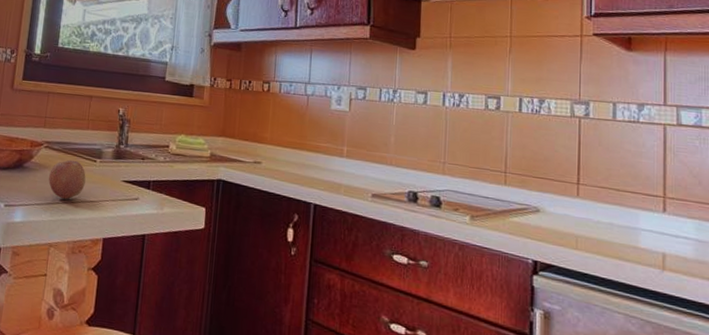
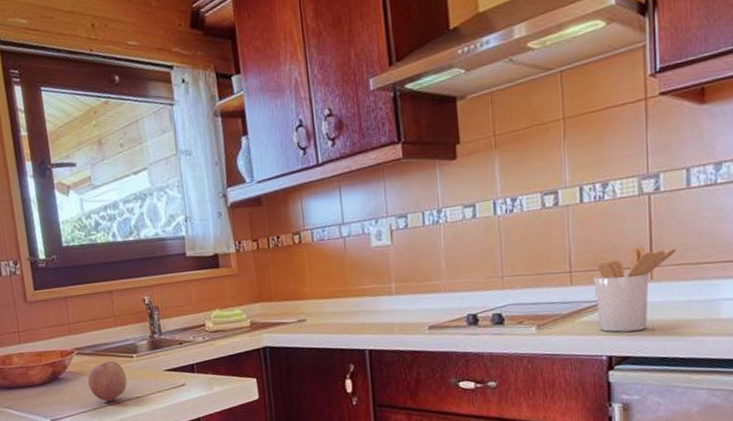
utensil holder: none [525,162,601,242] -> present [593,246,676,333]

